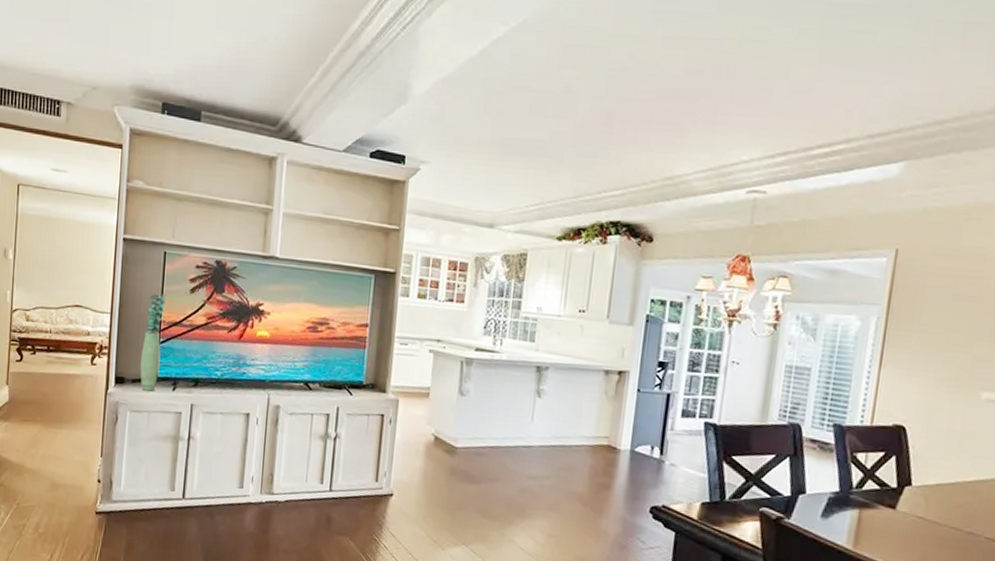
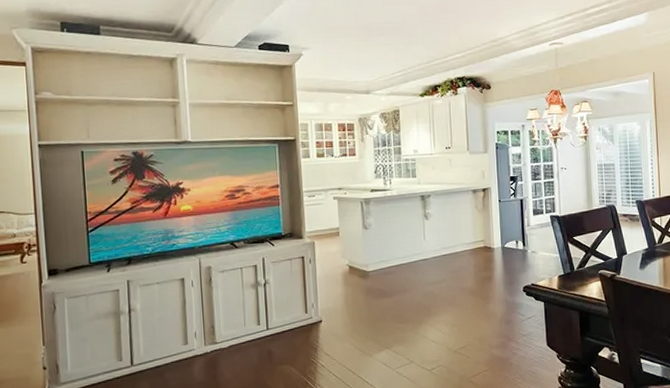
vase: present [140,291,167,392] -> none [71,187,92,277]

